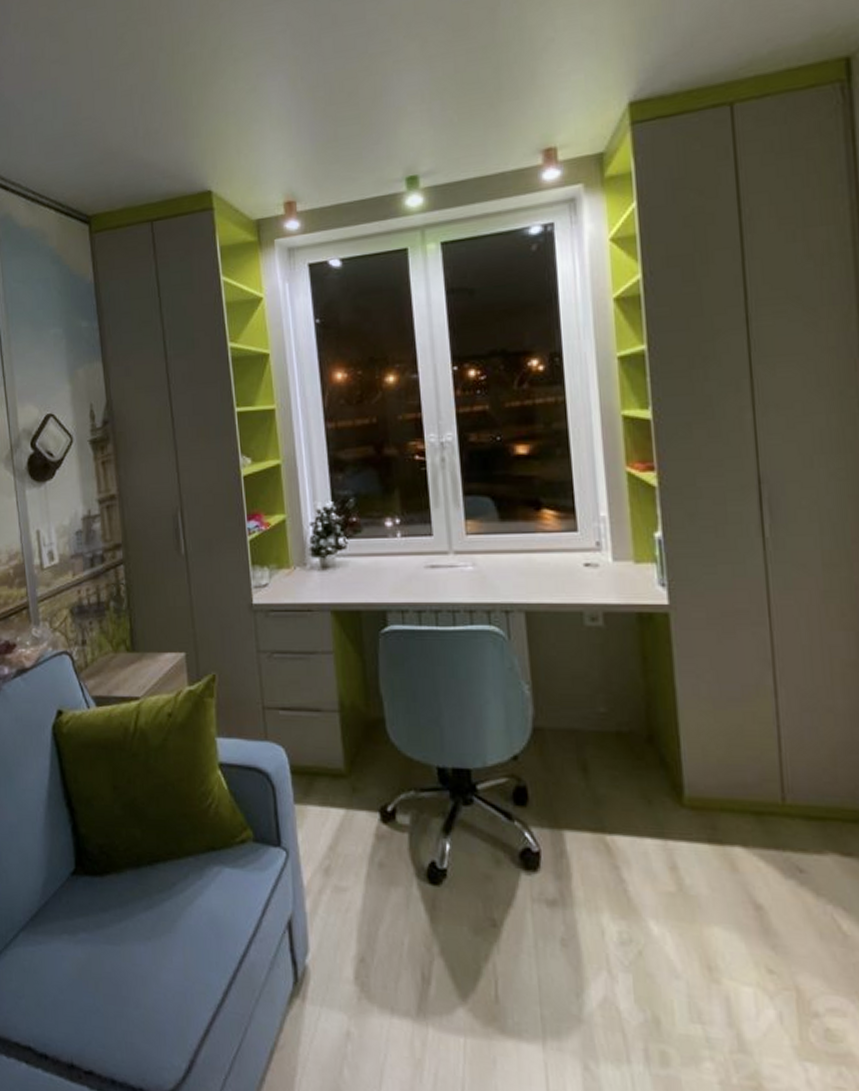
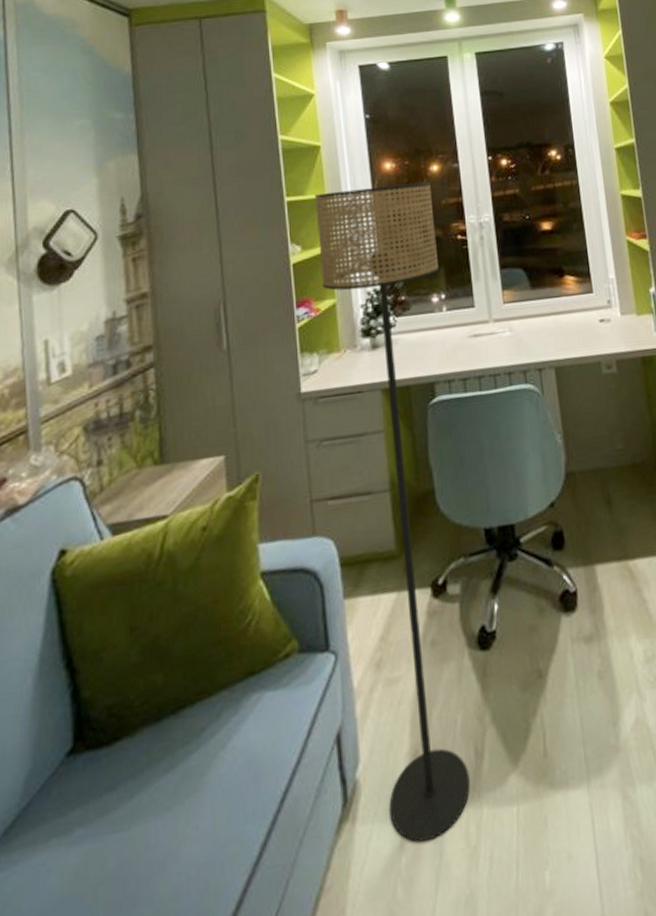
floor lamp: none [264,394,416,1040] -> present [315,182,470,843]

